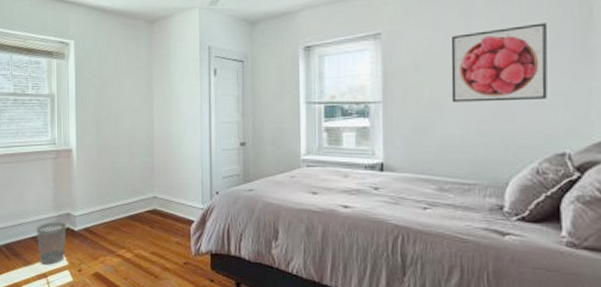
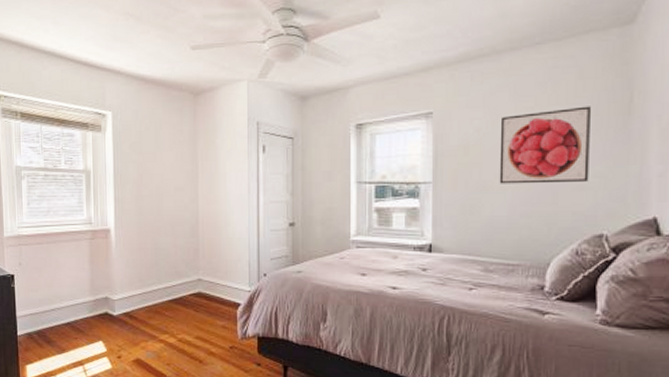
wastebasket: present [36,222,67,265] -> none [71,306,105,352]

